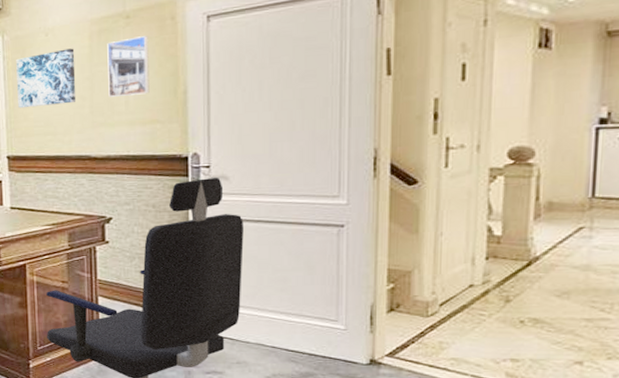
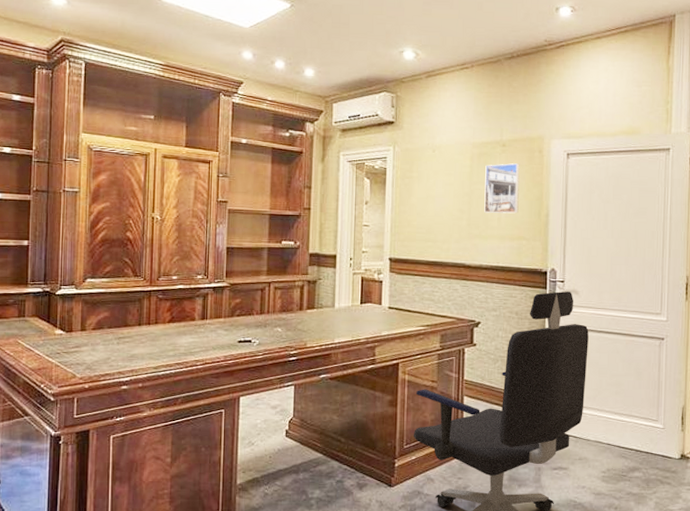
wall art: present [16,48,77,109] -> none [403,166,457,215]

